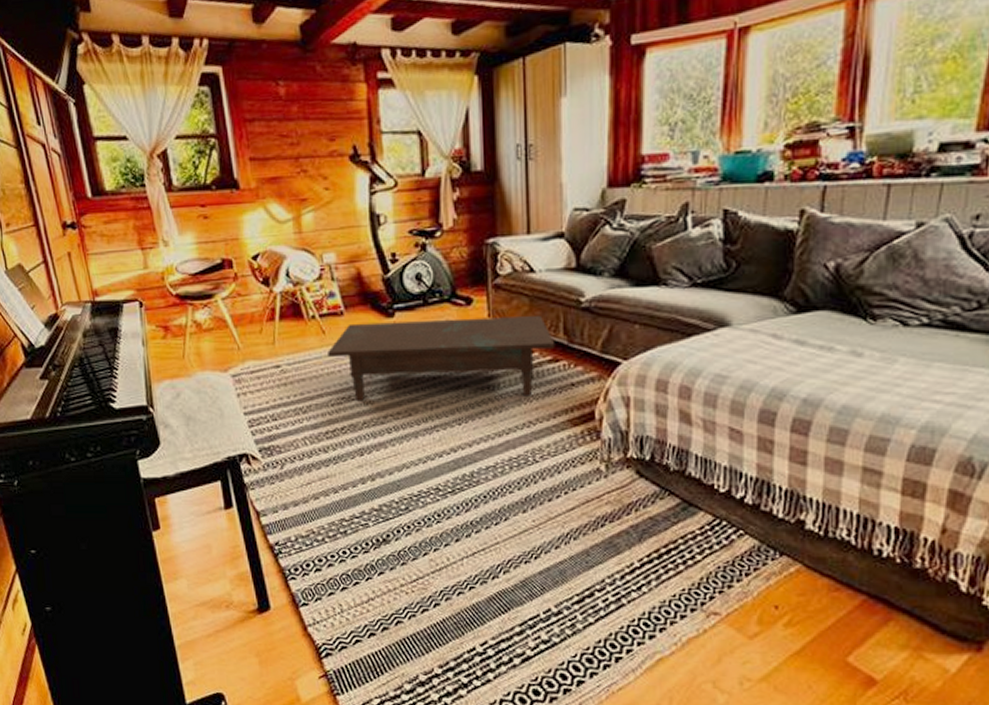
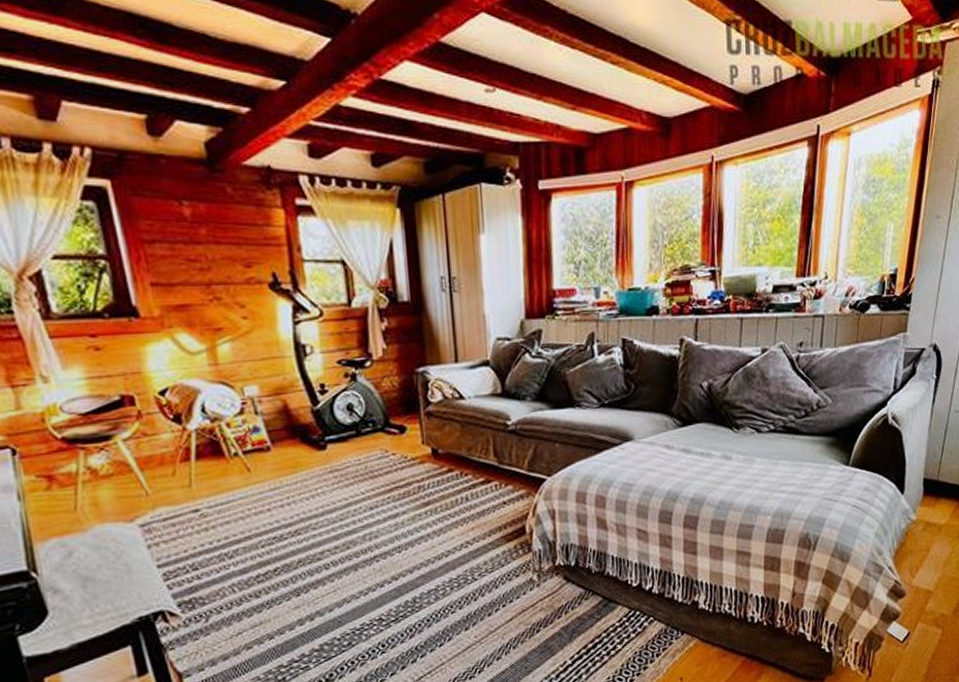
coffee table: present [328,316,555,400] -> none [254,440,487,539]

